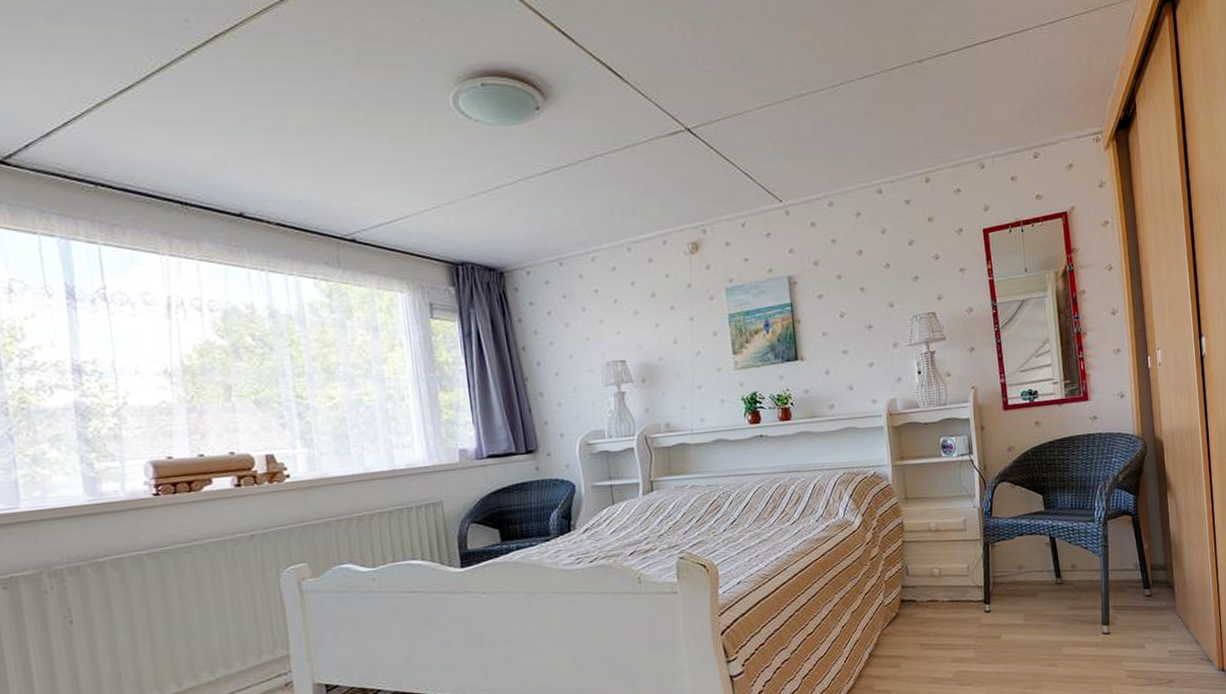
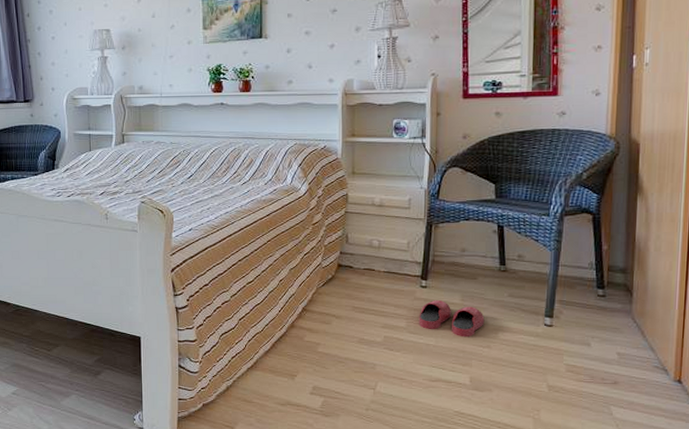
slippers: none [986,623,1049,660] -> present [418,300,485,338]

